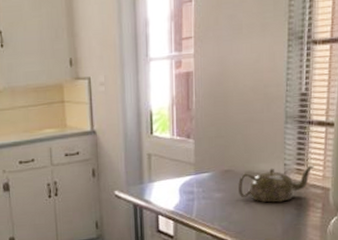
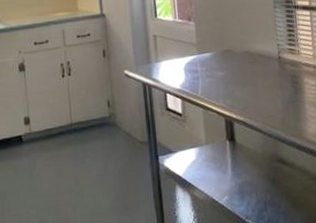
teapot: present [238,165,314,203] -> none [238,45,304,81]

